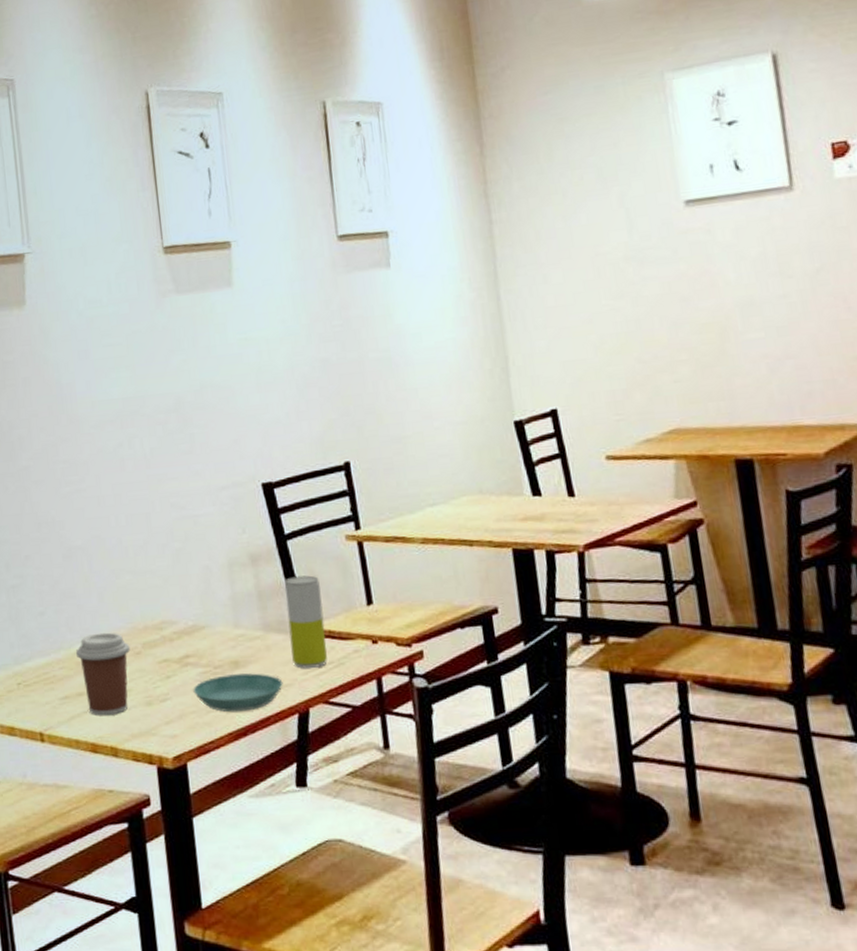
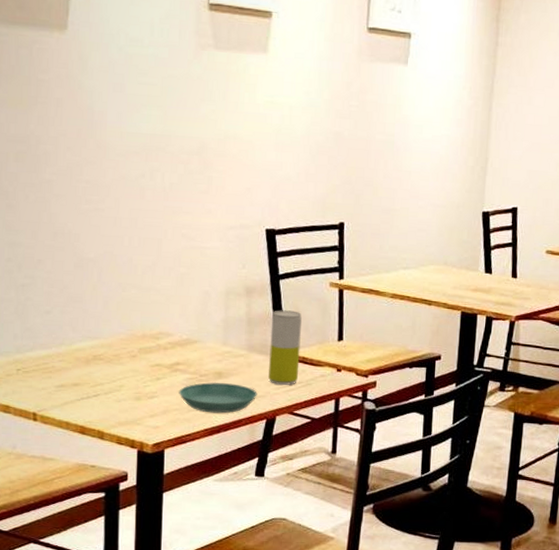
coffee cup: present [75,632,131,716] -> none [75,335,127,405]

